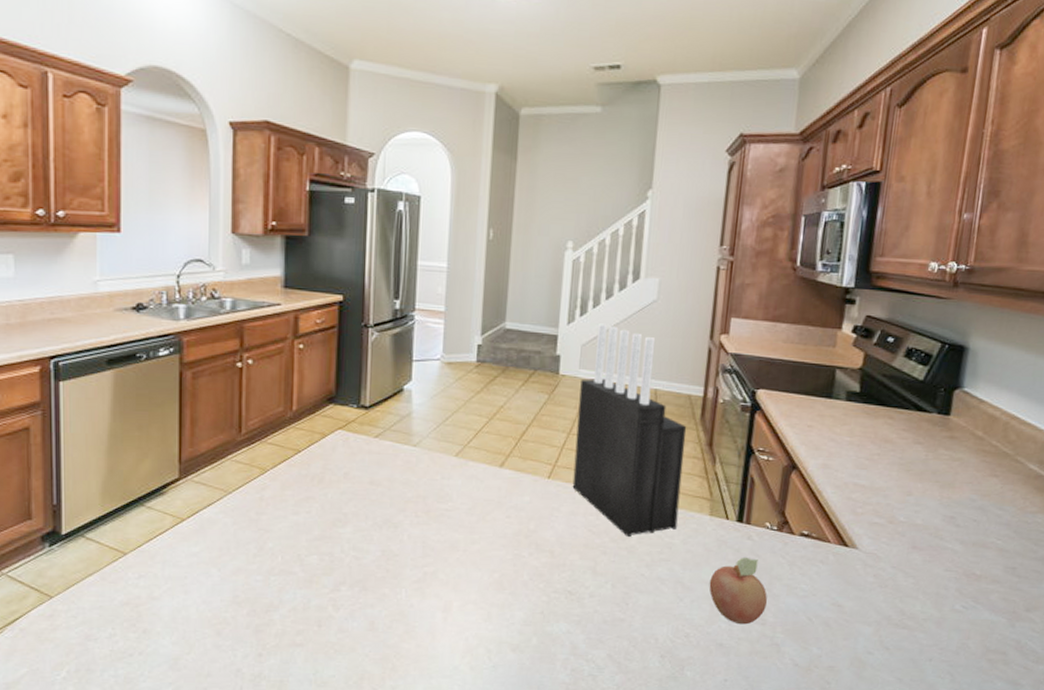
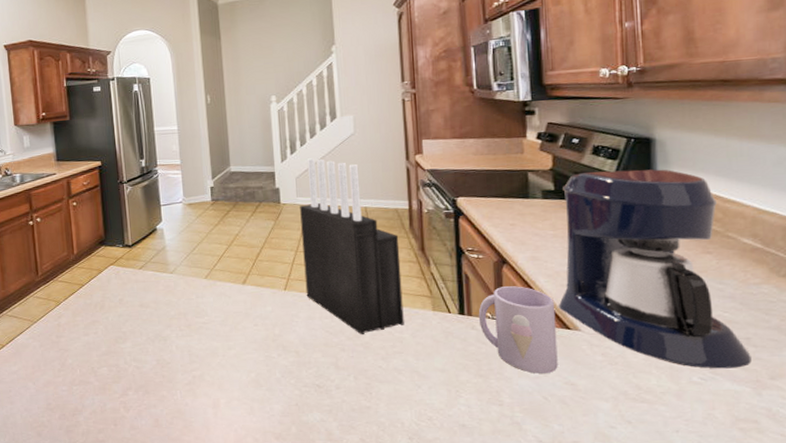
fruit: present [709,558,767,625] -> none [443,346,501,407]
mug: none [756,494,838,592] -> present [478,286,558,374]
coffee maker: none [840,376,1014,598] -> present [558,169,751,369]

